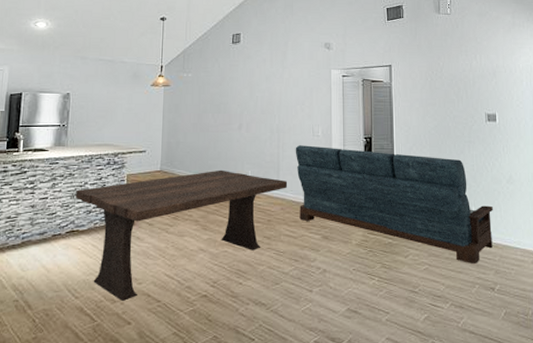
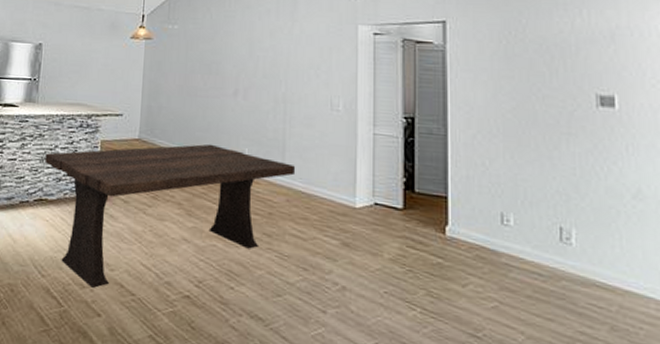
sofa: present [295,145,493,263] -> none [306,121,608,311]

